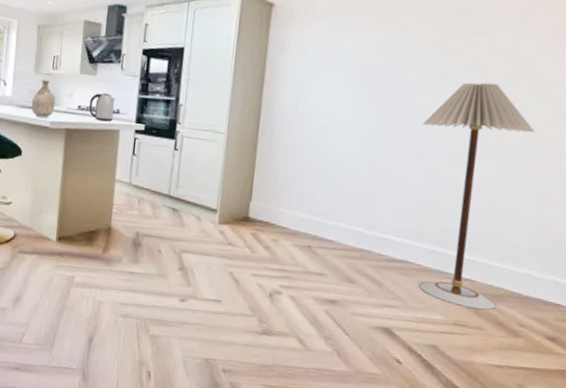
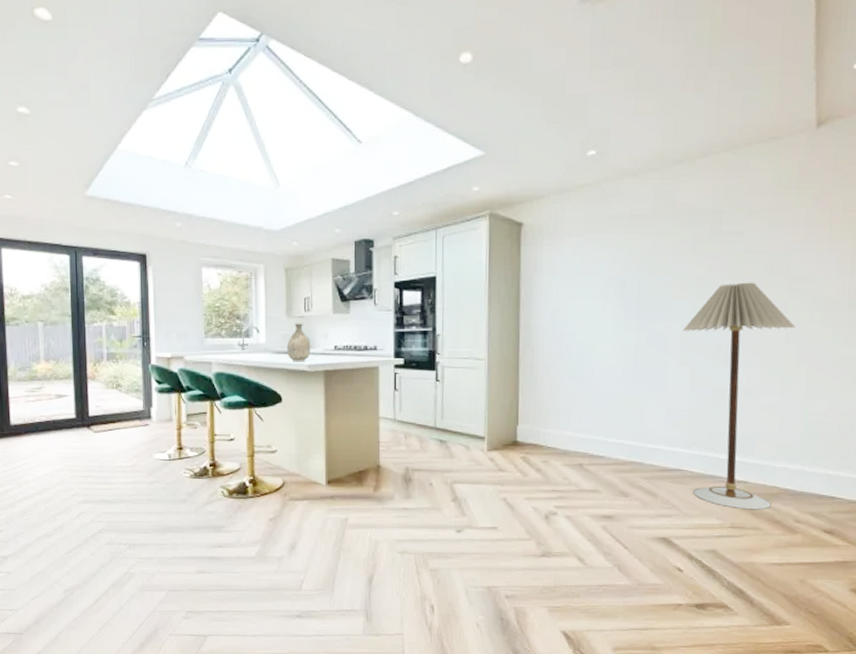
kettle: present [88,92,115,122] -> none [345,330,371,359]

